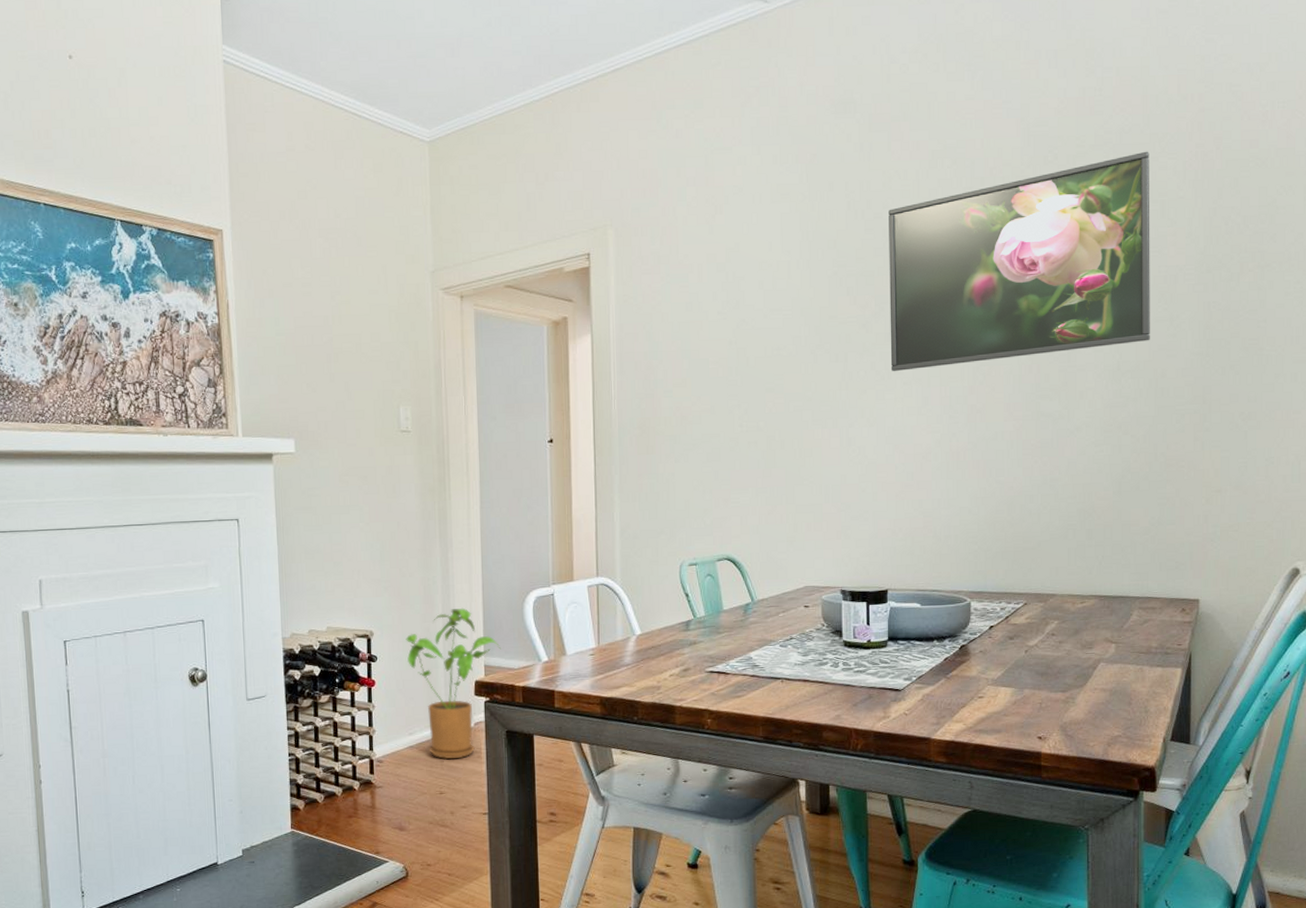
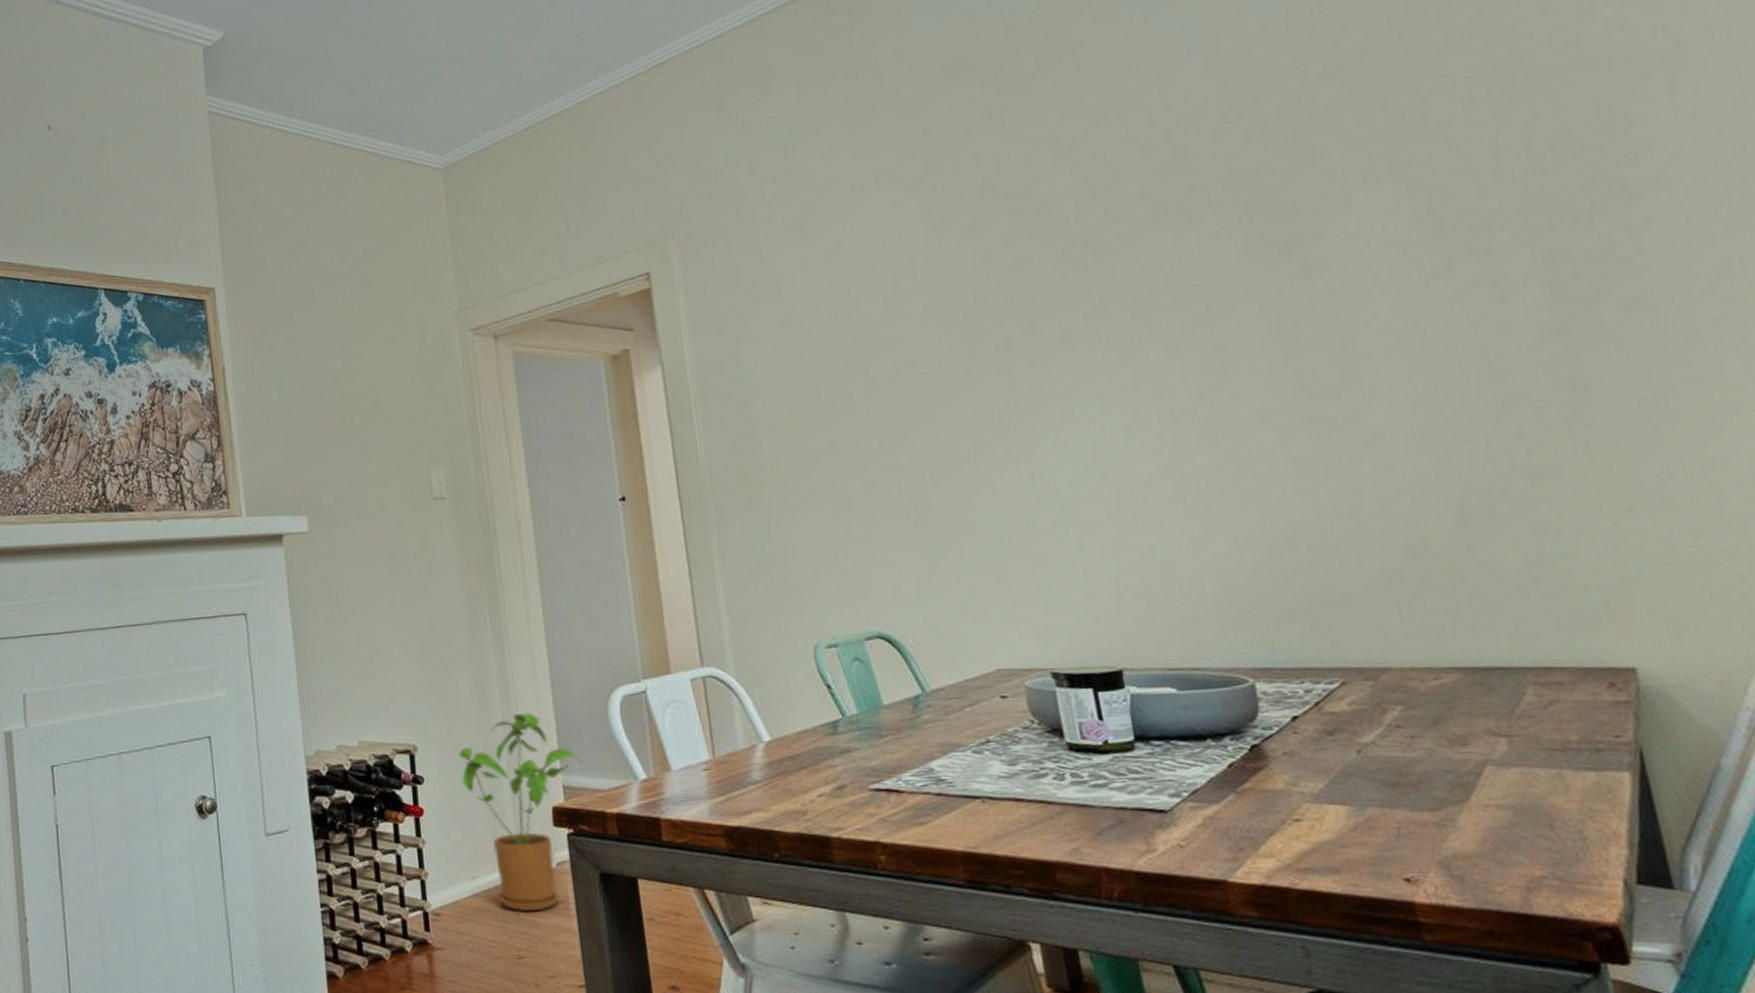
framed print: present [888,151,1150,372] -> none [1040,72,1466,382]

